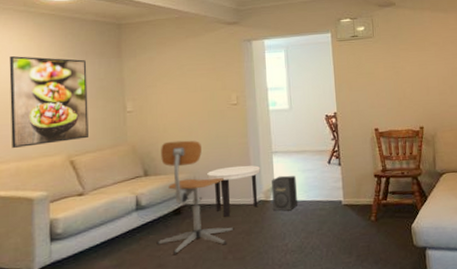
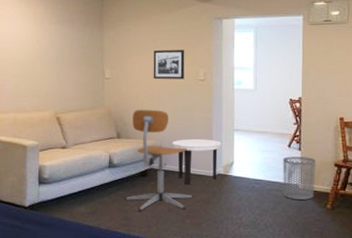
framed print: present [9,55,88,149] -> none [11,19,73,102]
picture frame: none [181,75,216,108] -> present [153,49,185,79]
speaker: present [272,175,297,211] -> none [231,153,255,187]
waste bin: none [323,171,358,216] -> present [282,156,316,200]

